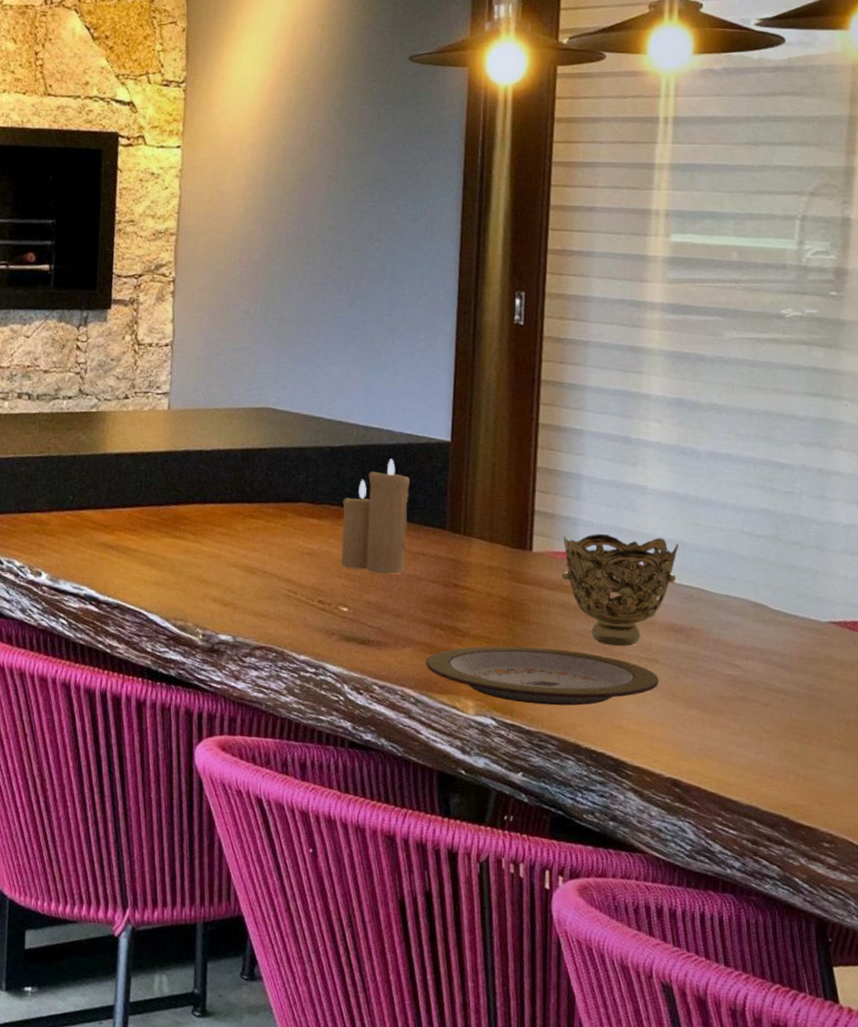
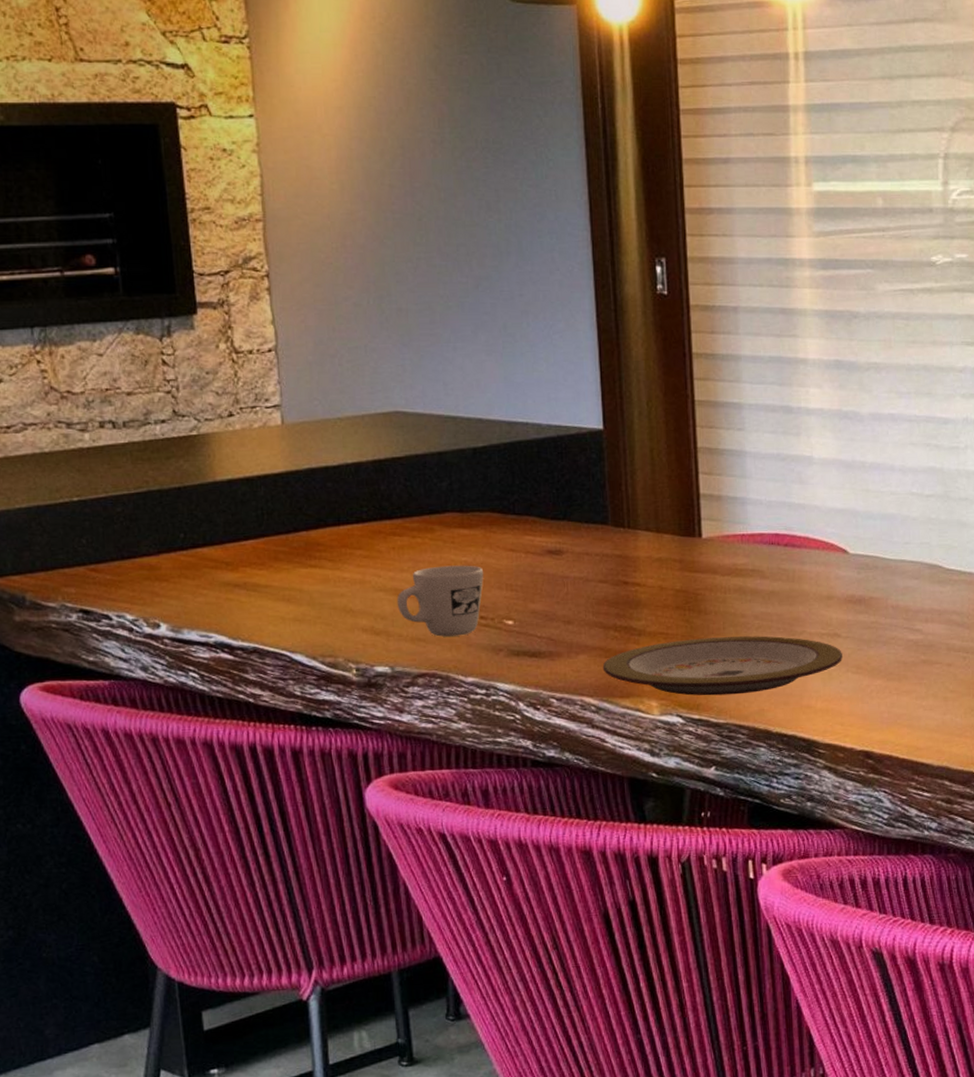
mug: none [246,550,326,616] -> present [396,565,483,637]
candle: present [341,458,410,575] -> none [493,454,568,581]
decorative bowl: present [561,533,678,647] -> none [732,509,851,626]

